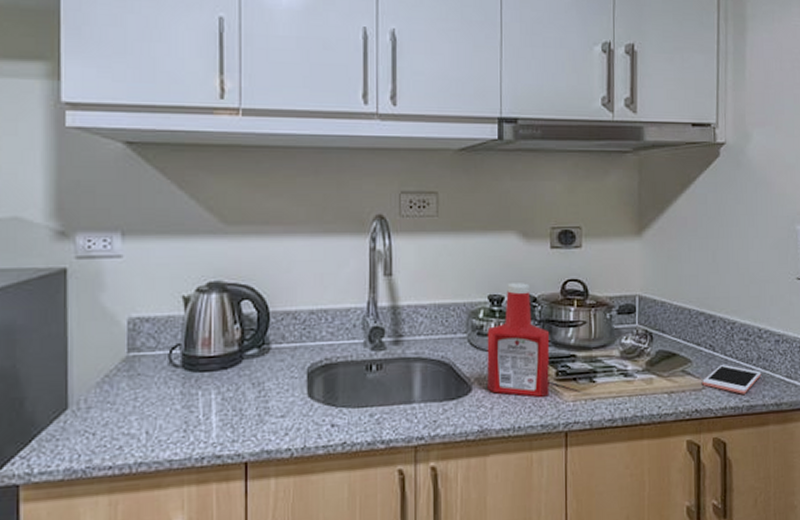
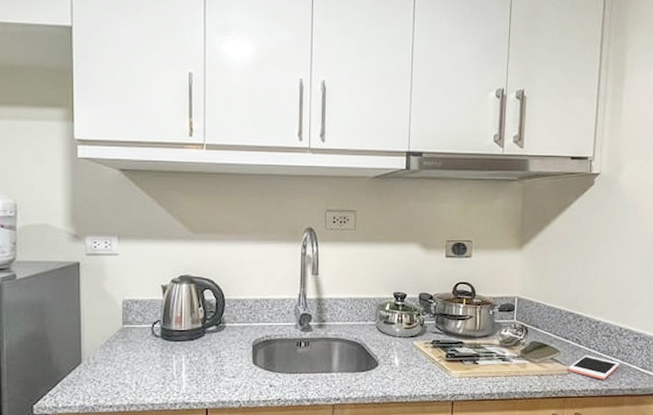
ketchup bottle: present [487,283,550,397] -> none [391,284,442,373]

